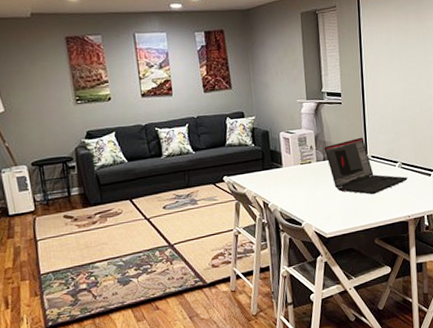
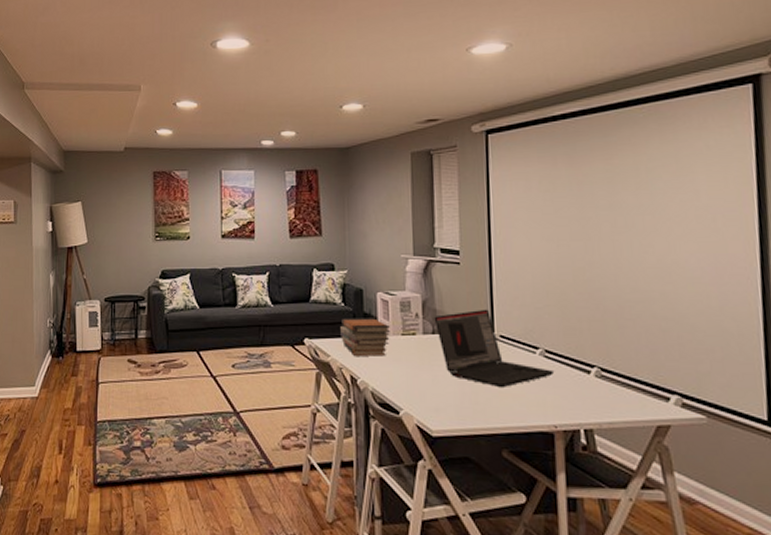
book stack: none [252,153,292,185] -> present [340,318,391,357]

